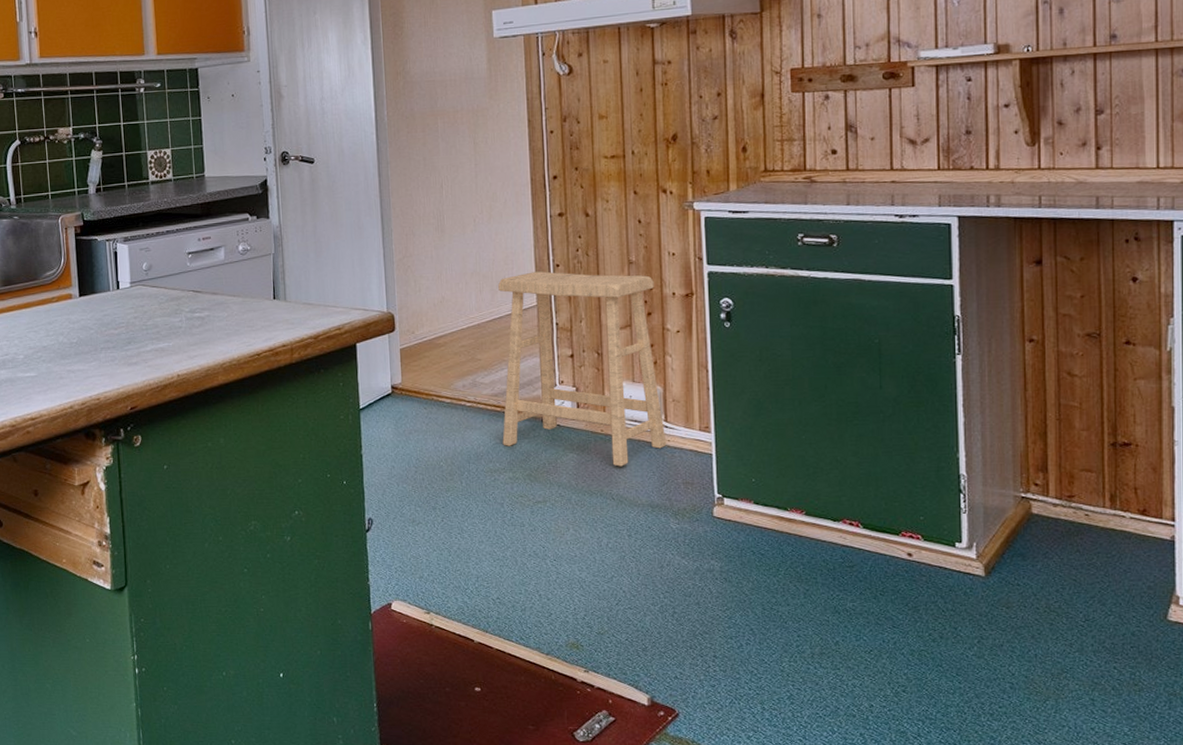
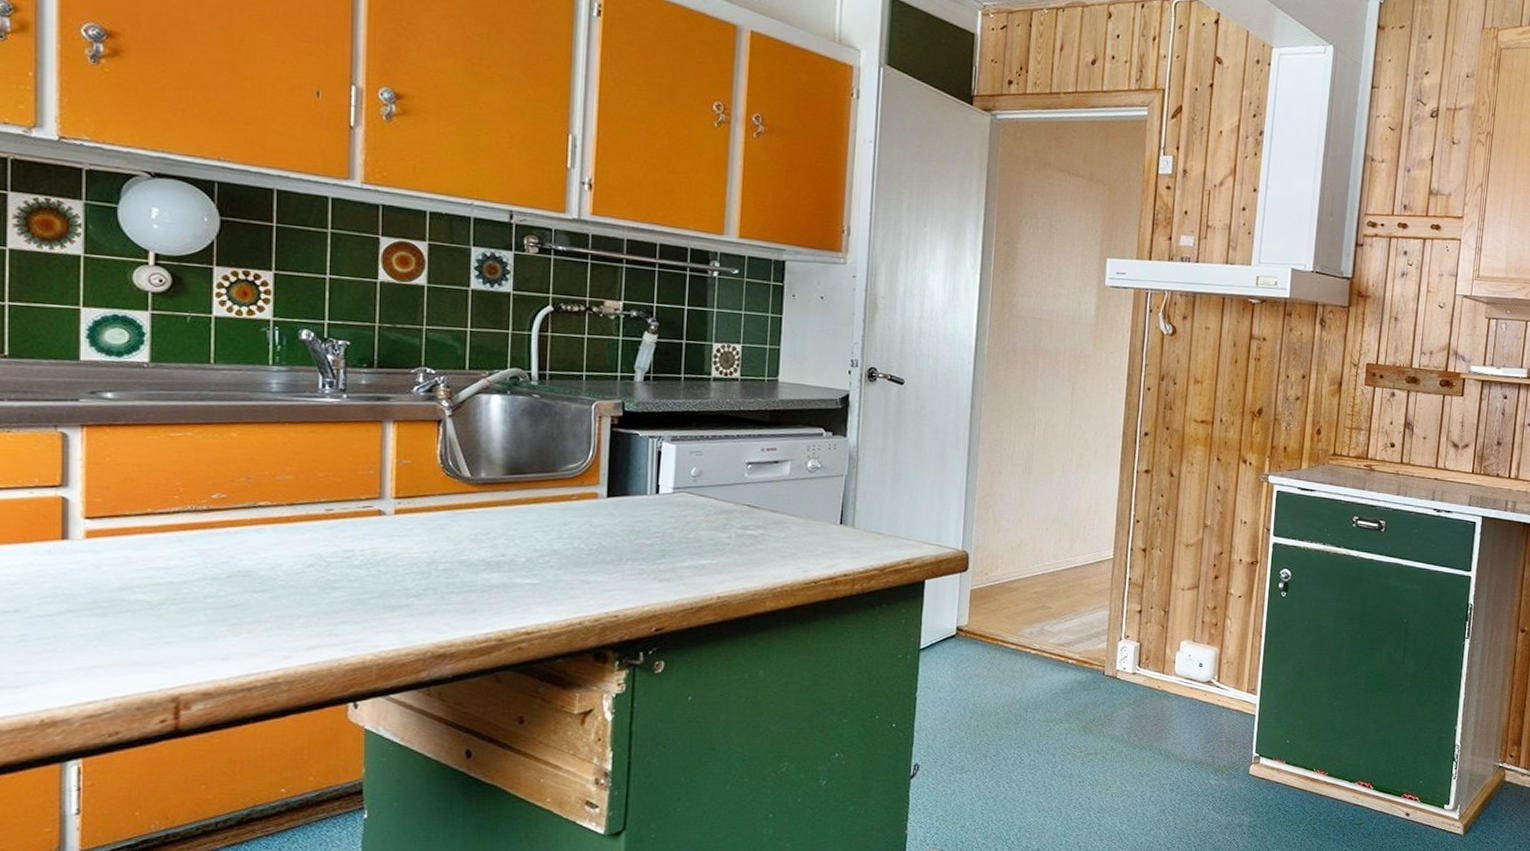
stool: present [498,271,667,467] -> none [1062,525,1225,723]

